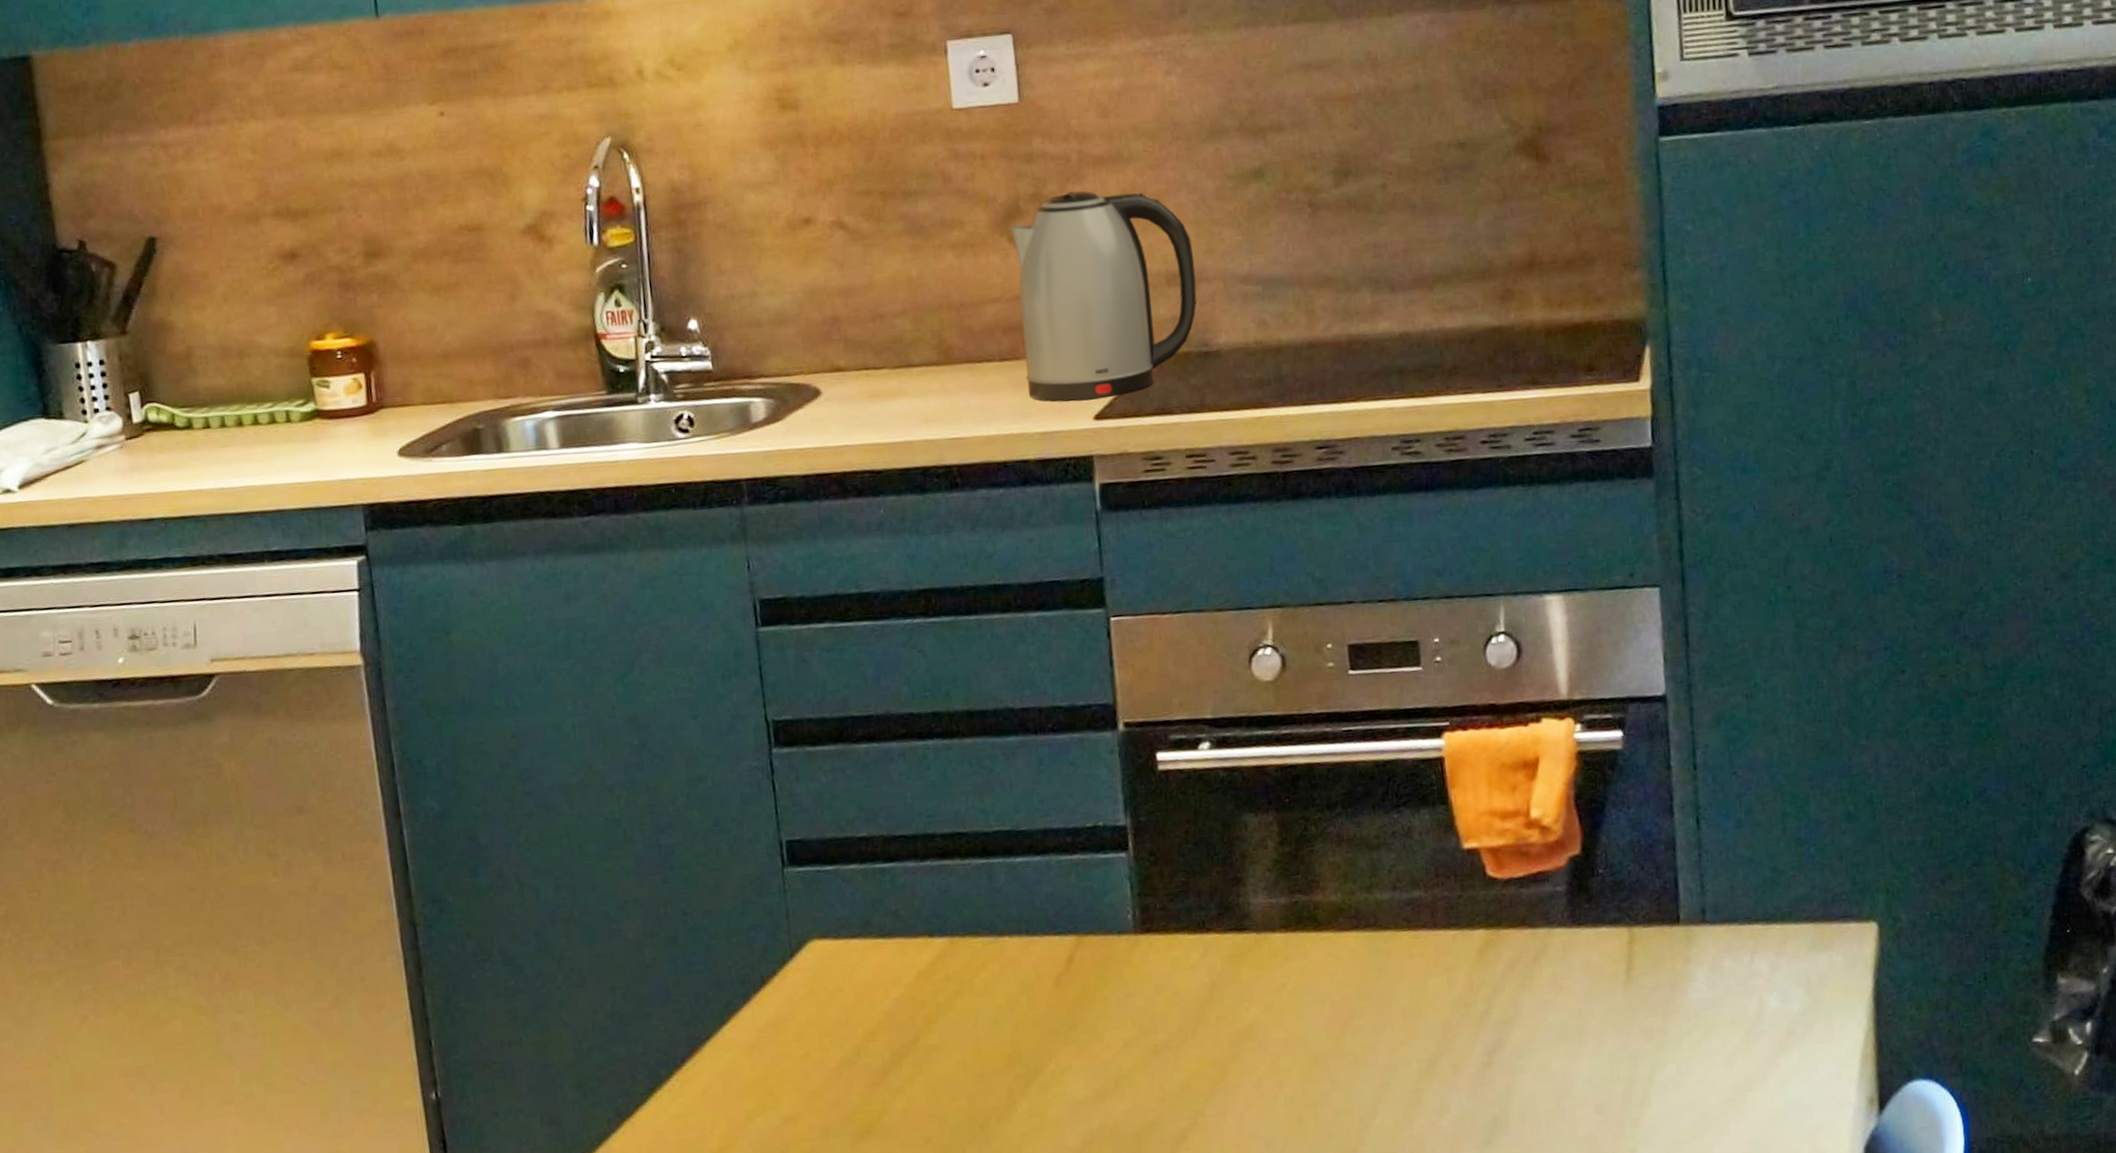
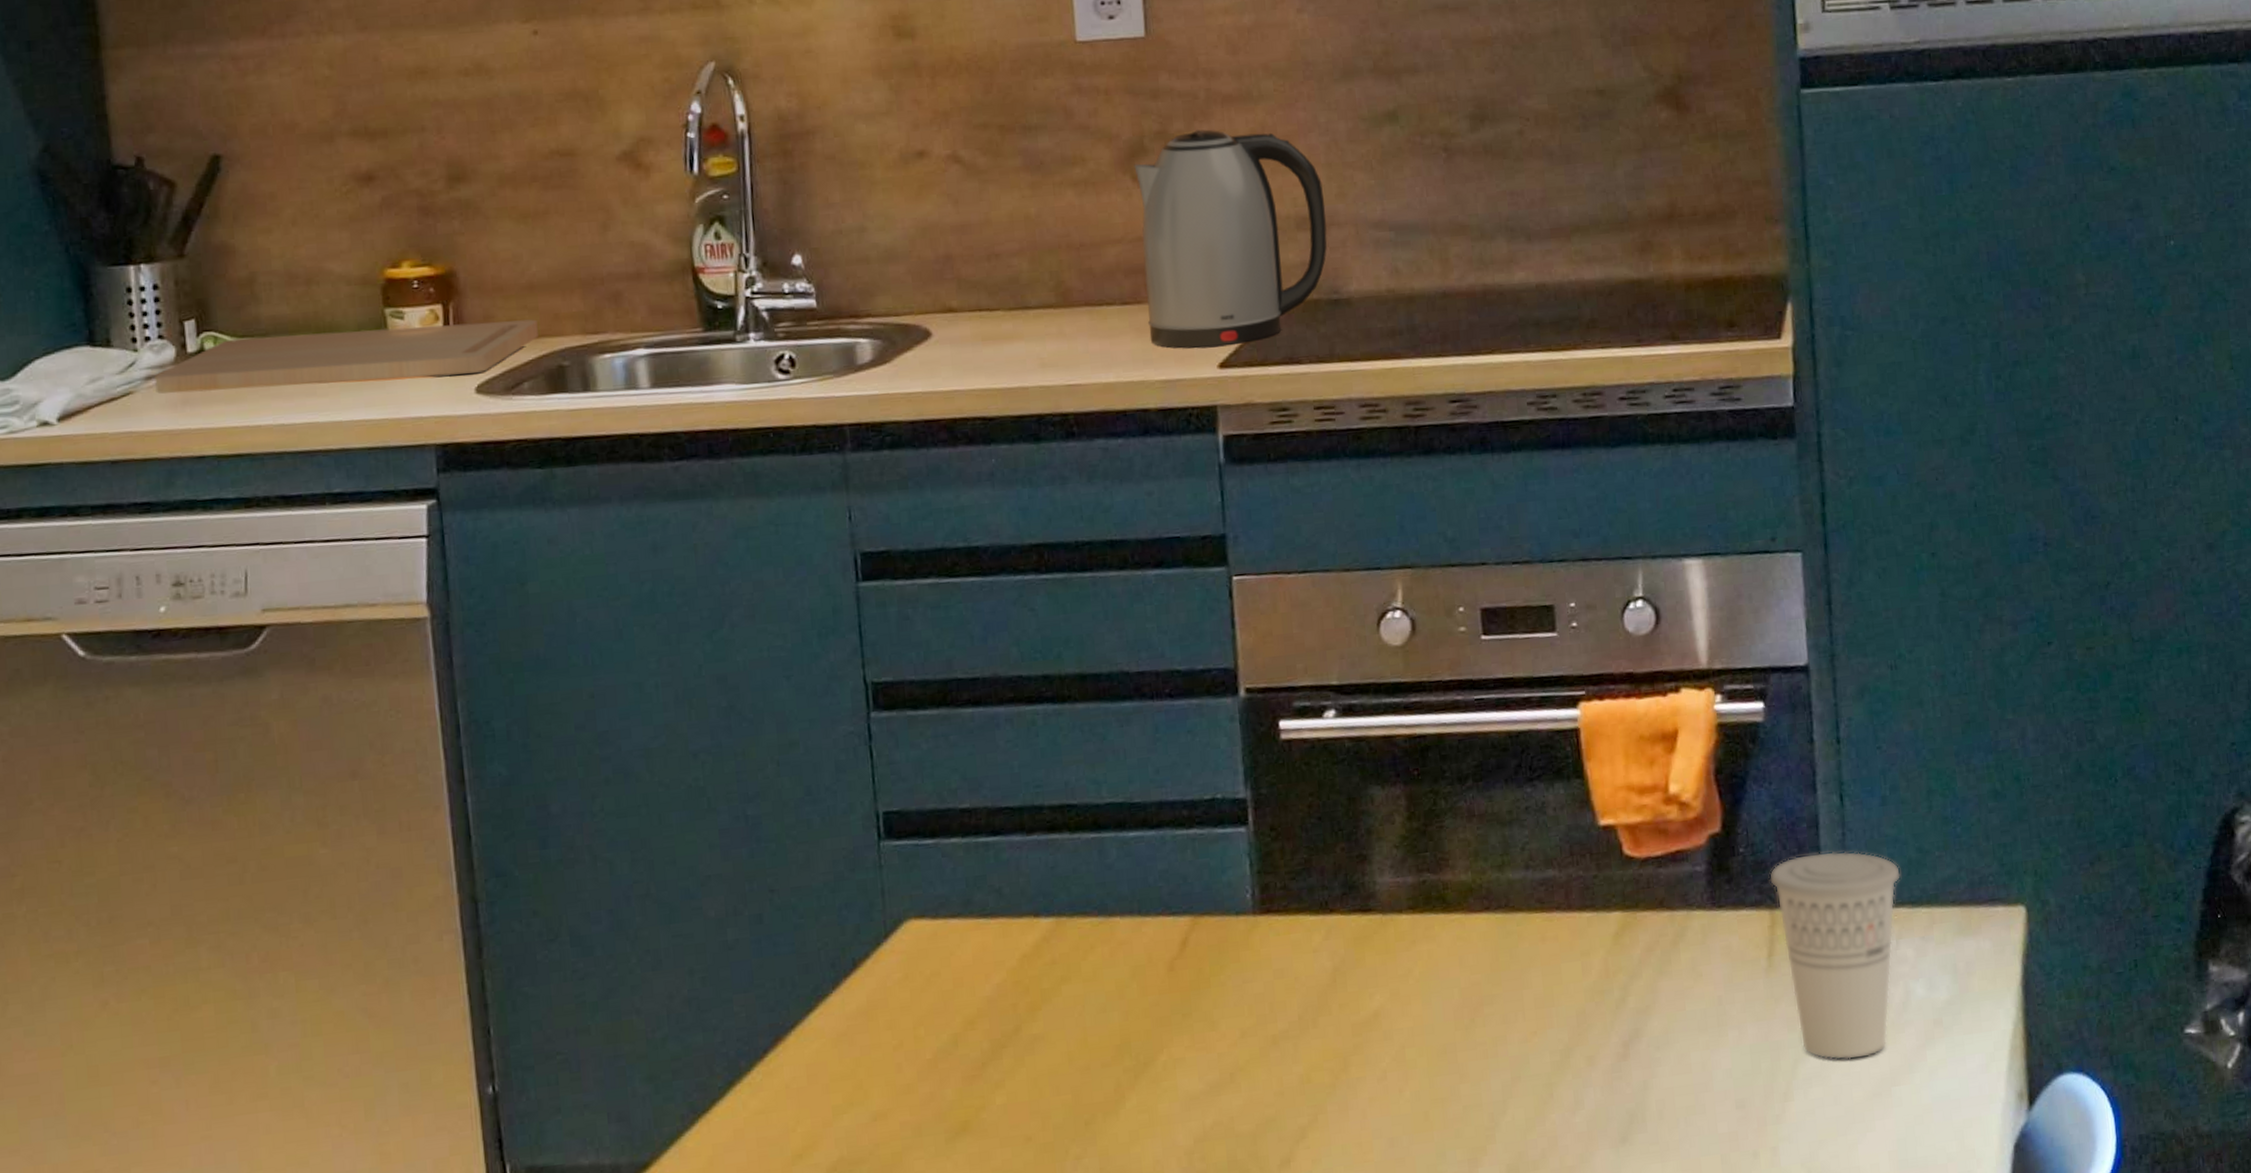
cutting board: none [104,386,454,462] -> present [154,319,538,394]
cup: none [1627,871,1756,1068] -> present [1769,851,1901,1060]

